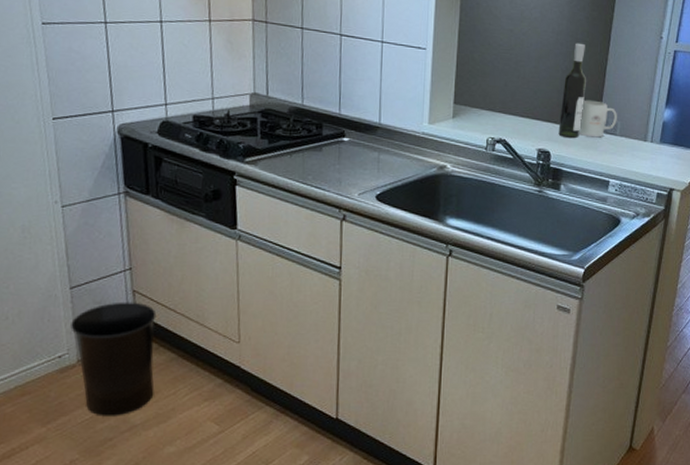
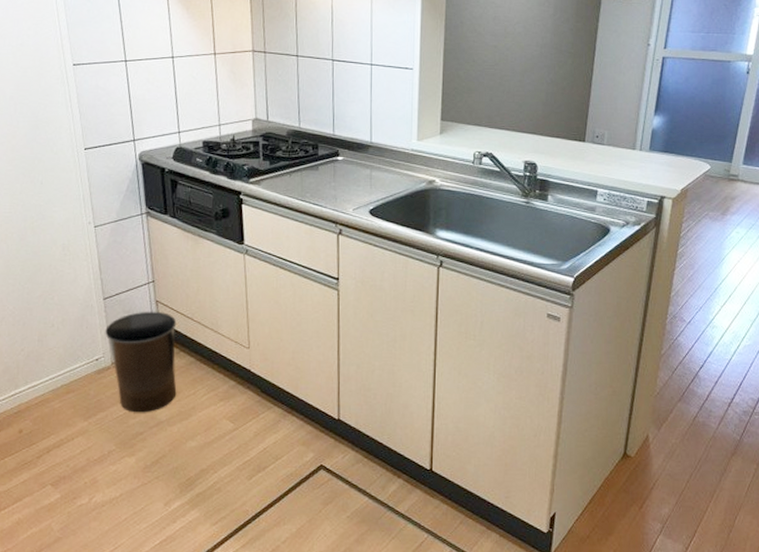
bottle: present [558,43,587,139] -> none [544,55,573,150]
mug: present [579,100,617,138] -> none [566,111,604,148]

